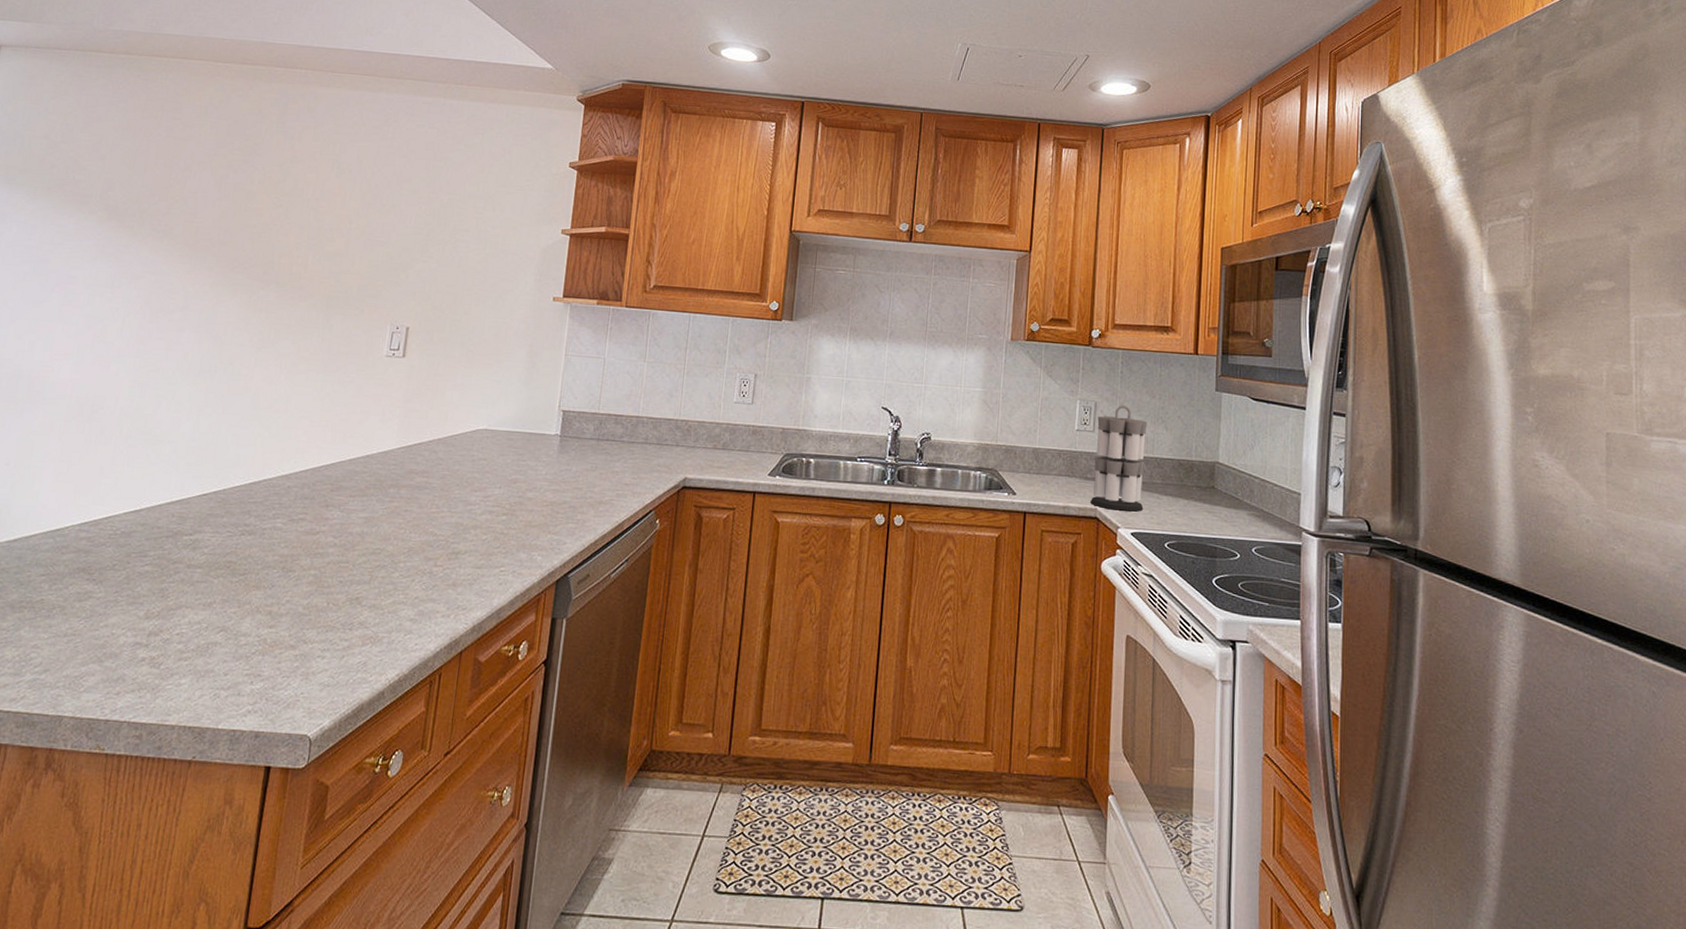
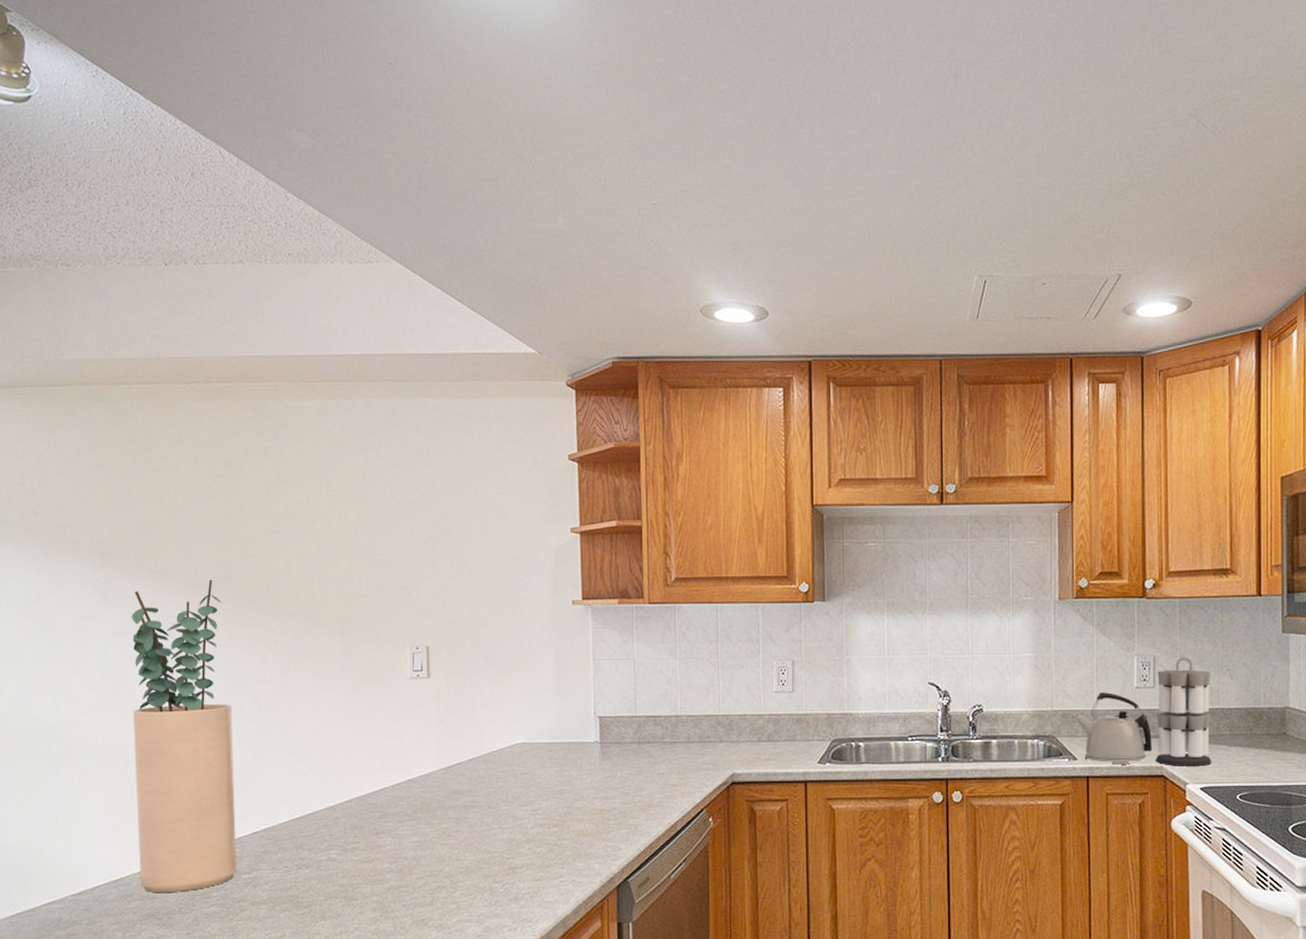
vase: none [78,243,217,548] -> present [132,579,237,893]
kettle: none [1016,431,1089,504] -> present [1073,691,1153,765]

